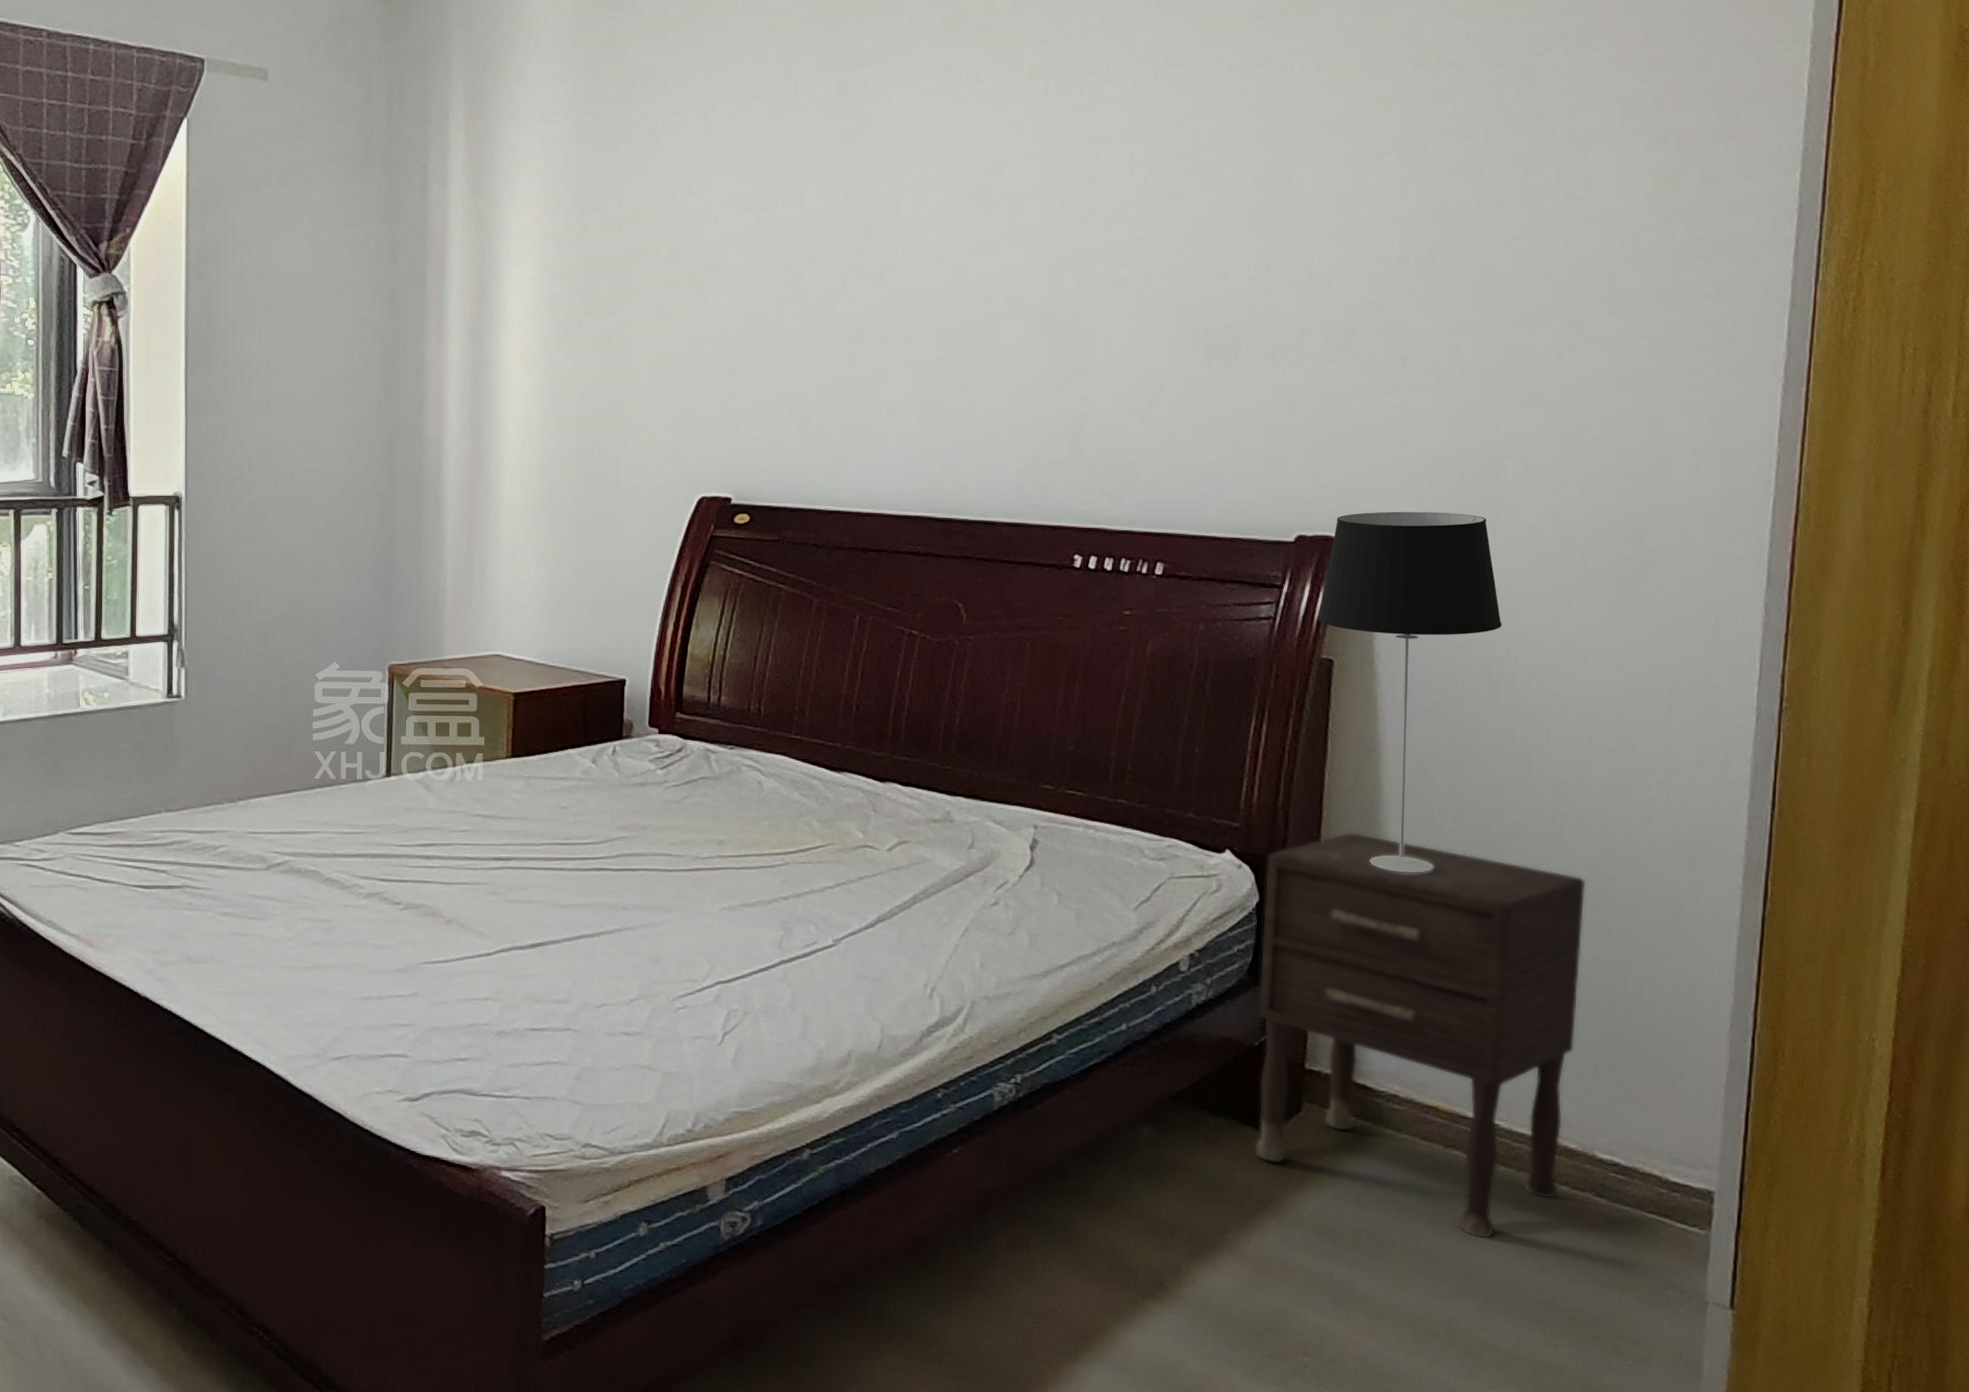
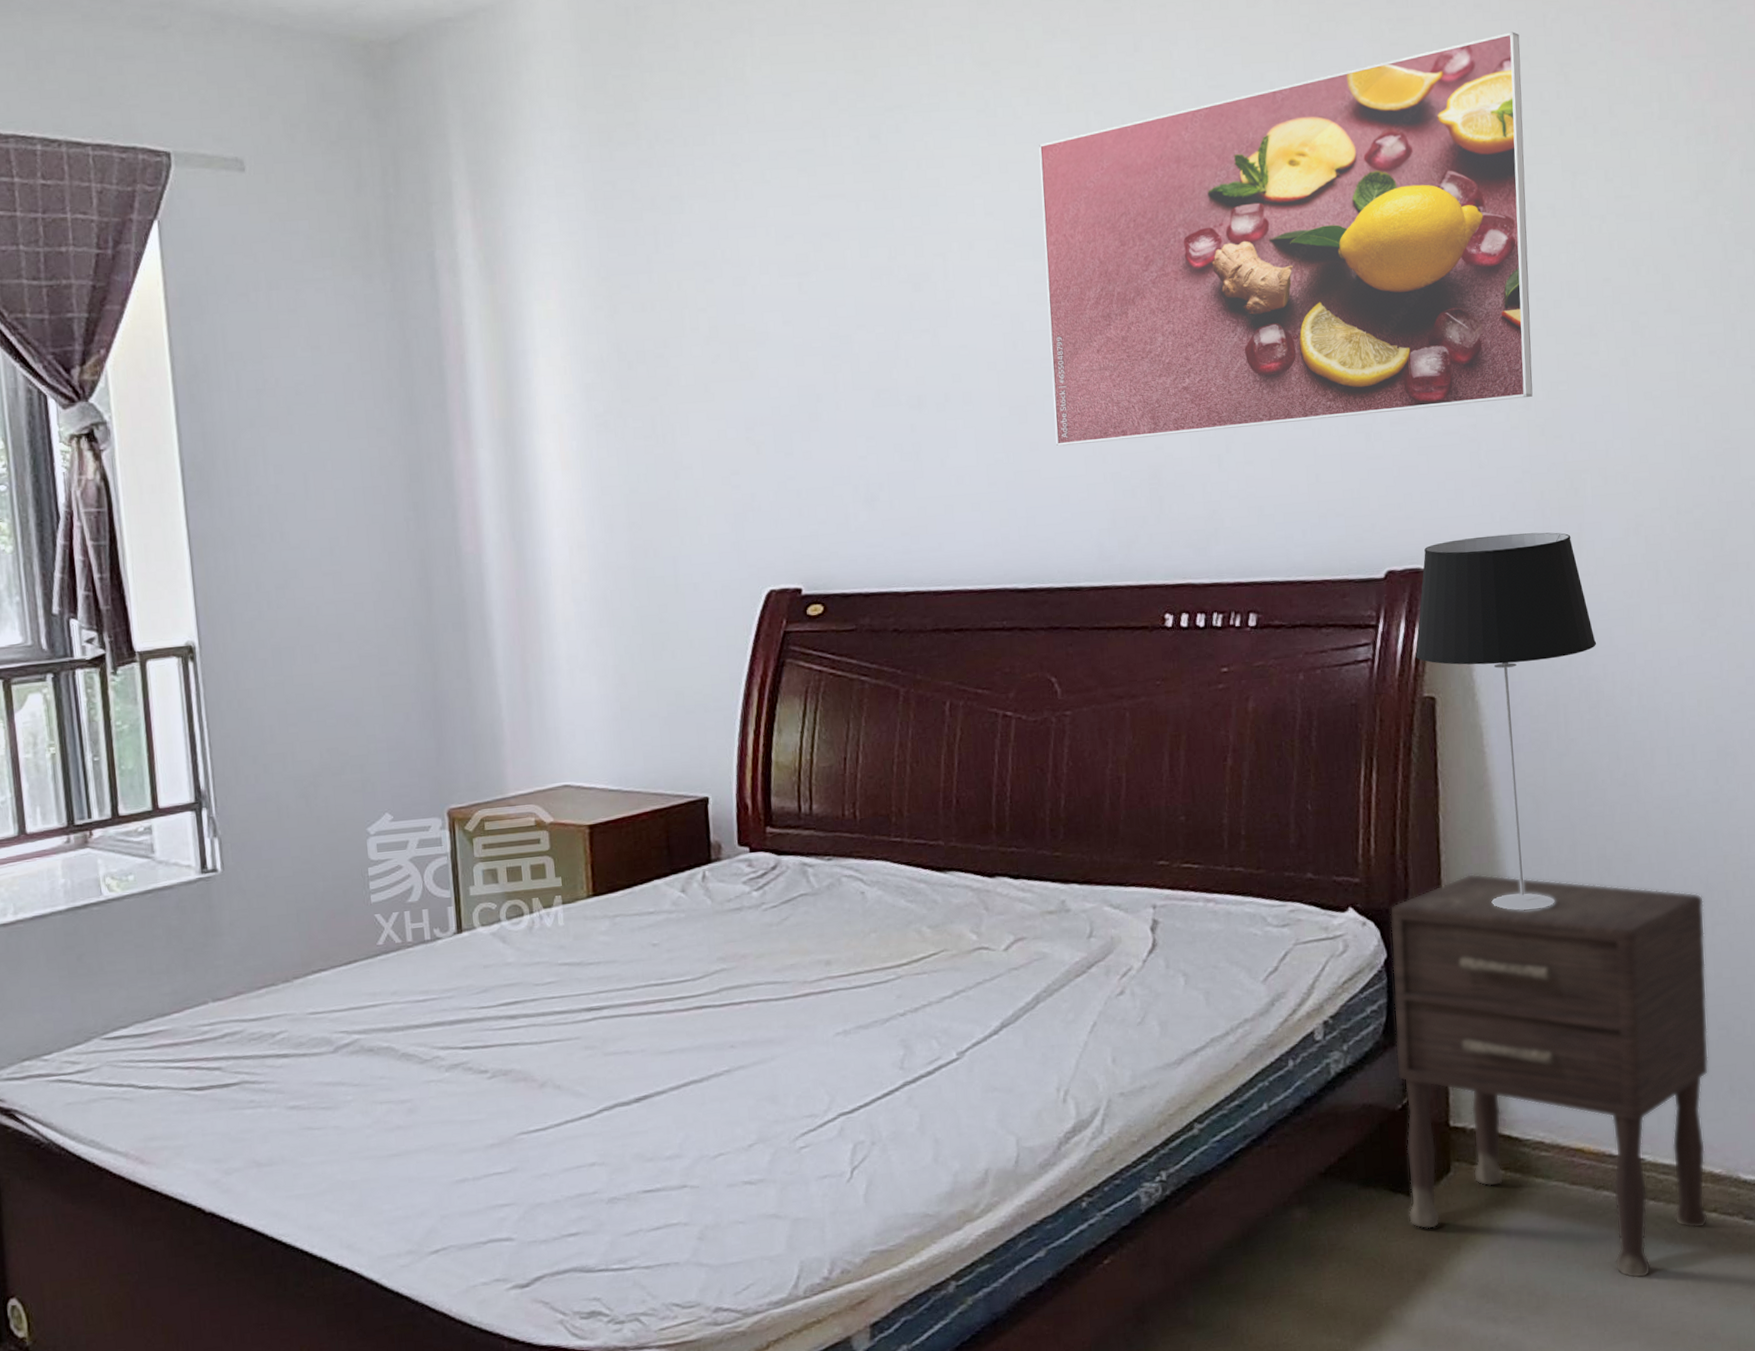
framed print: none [985,31,1485,390] -> present [1039,32,1533,447]

